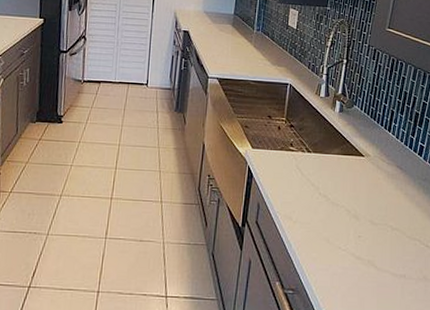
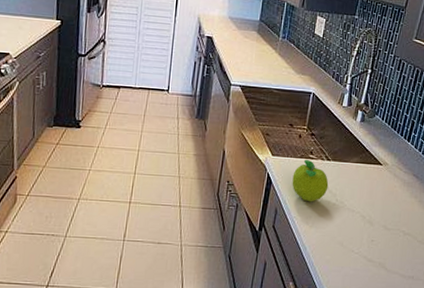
fruit: none [273,152,311,196] -> present [292,160,329,202]

